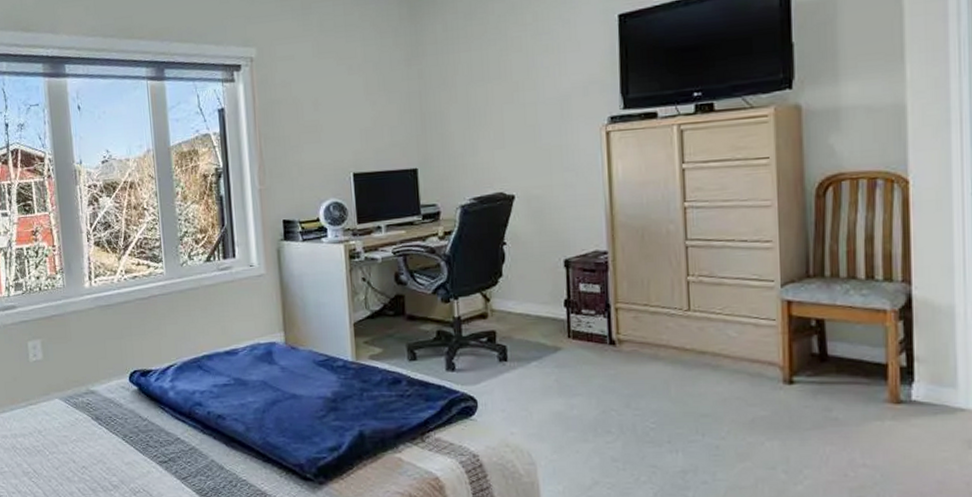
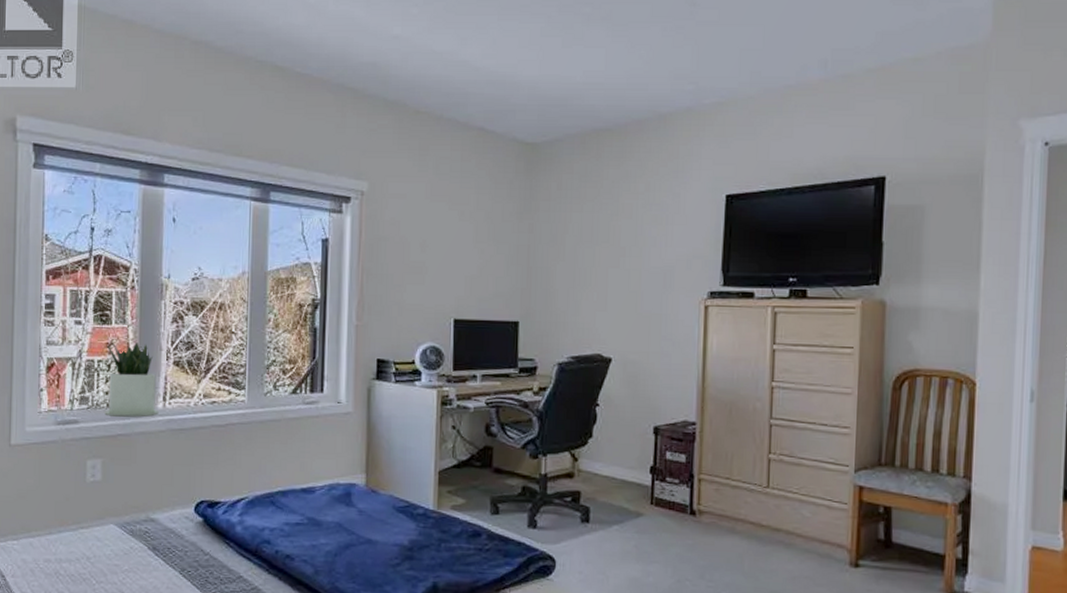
planter: none [33,228,87,300] -> present [103,342,160,418]

